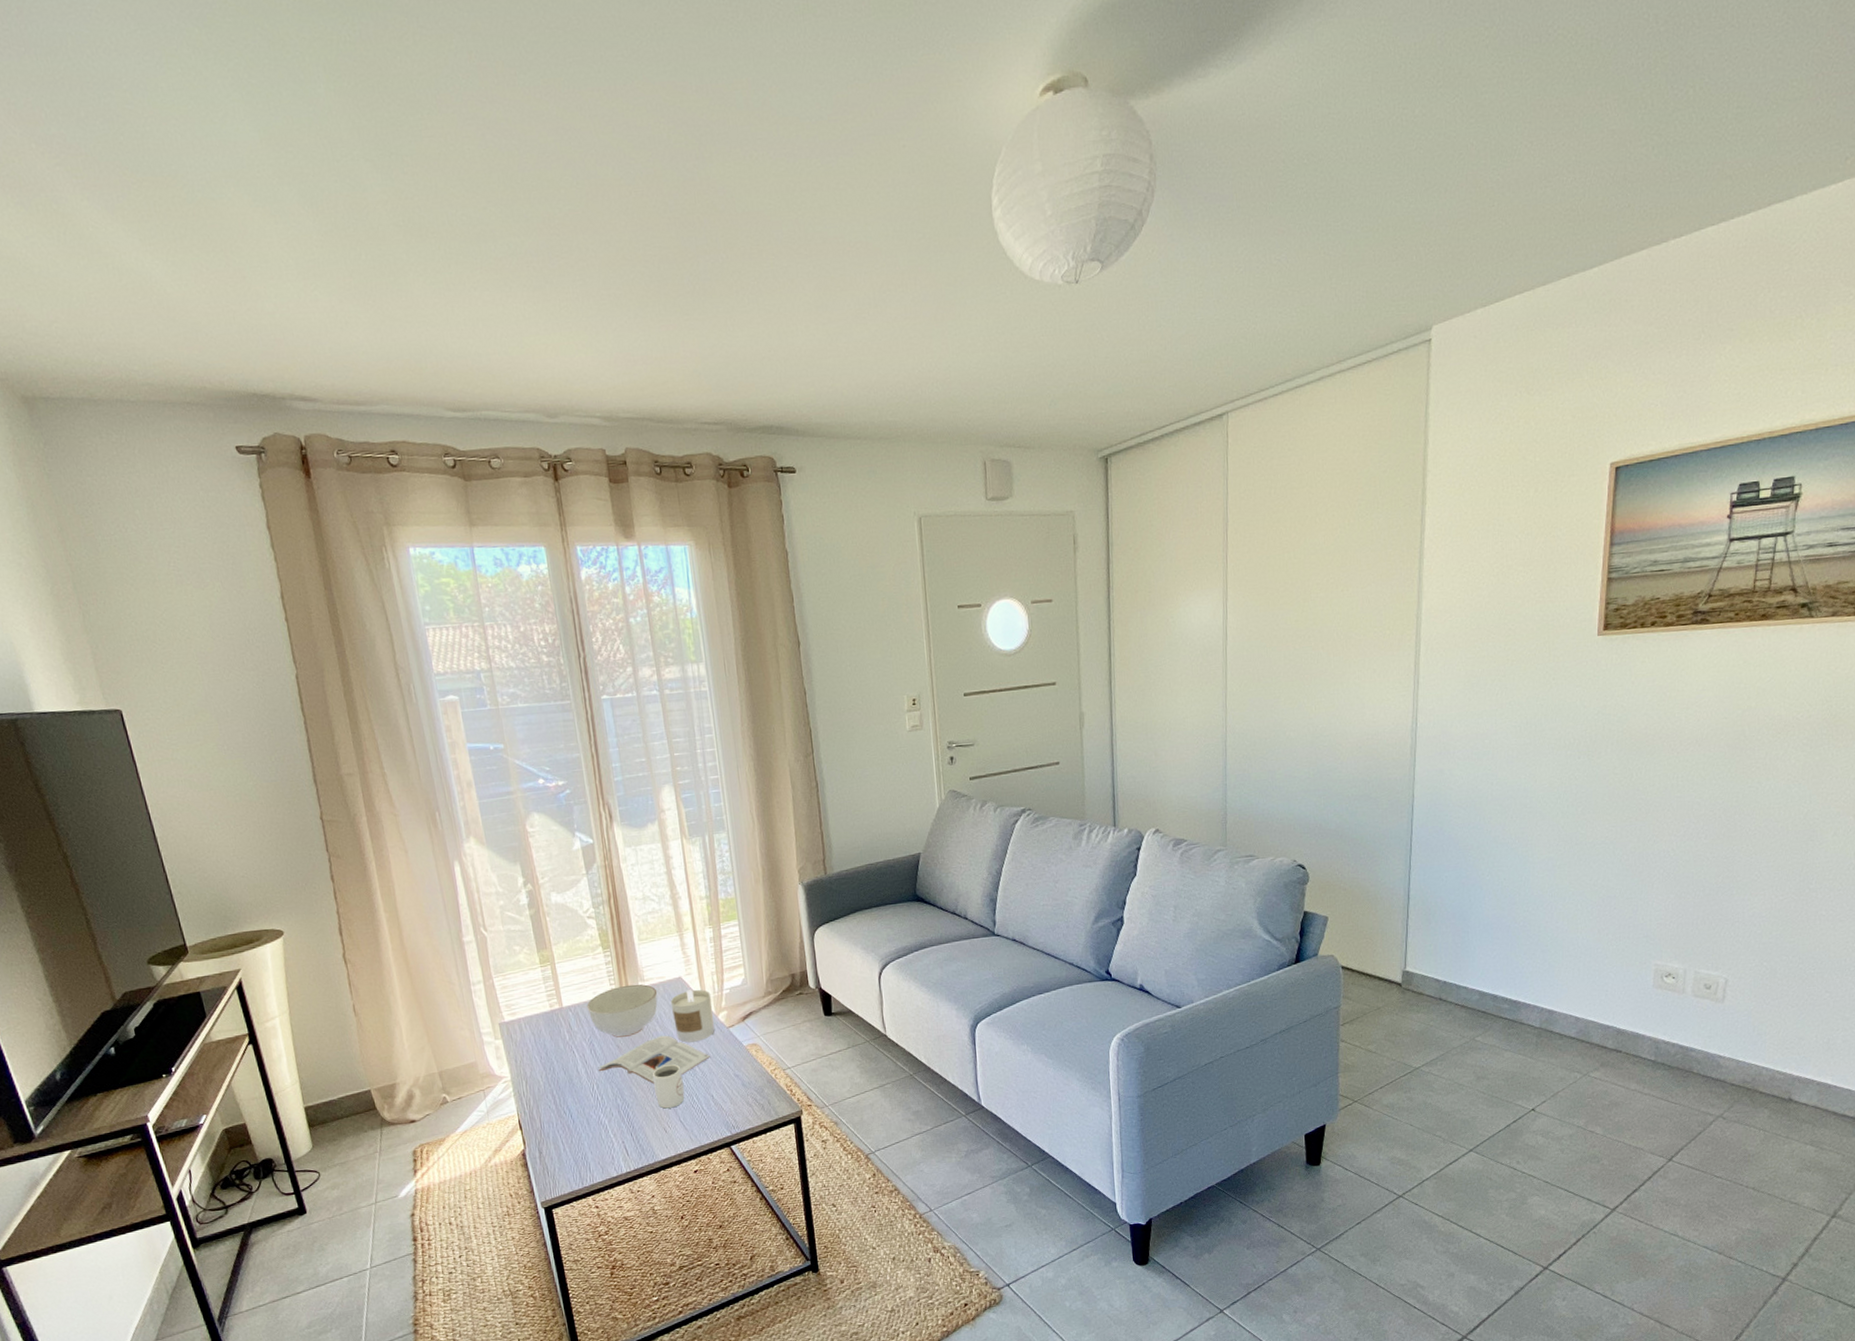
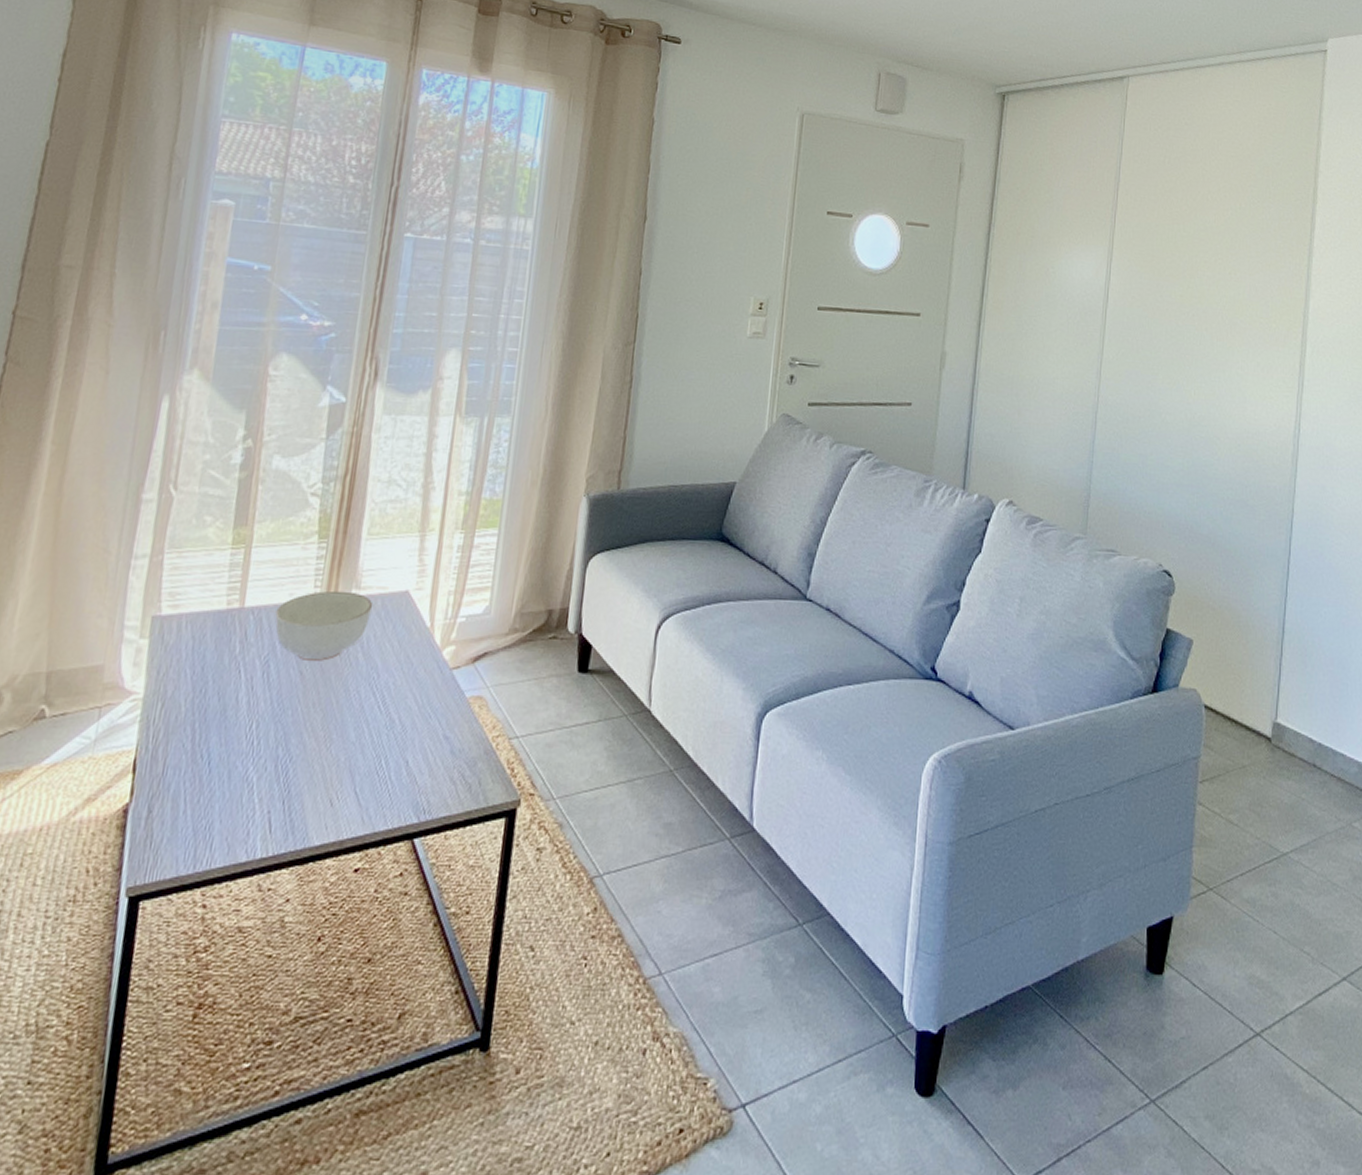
magazine: present [598,1035,711,1085] -> none [265,666,420,734]
mug: present [652,1064,685,1109] -> none [331,707,376,771]
candle: present [670,989,715,1043] -> none [382,610,441,682]

